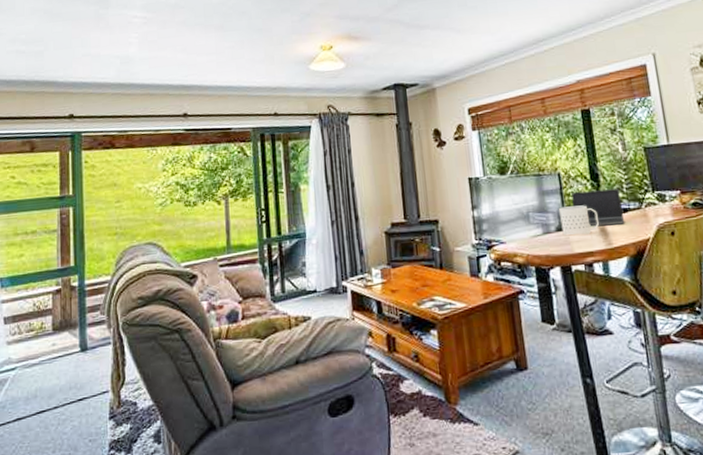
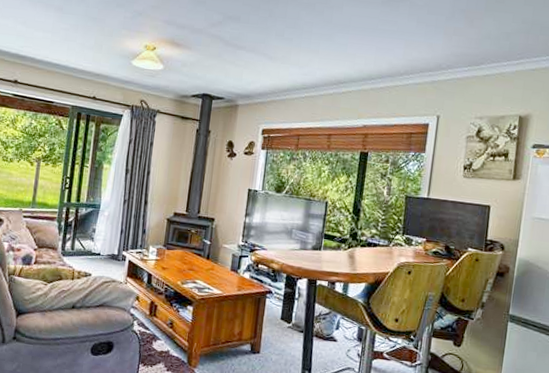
mug: present [559,205,600,237] -> none [316,230,351,259]
laptop computer: present [572,188,624,226] -> none [332,221,375,256]

